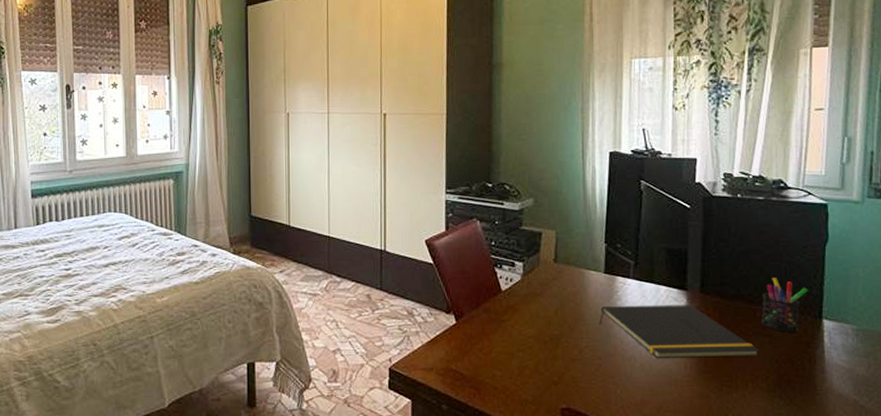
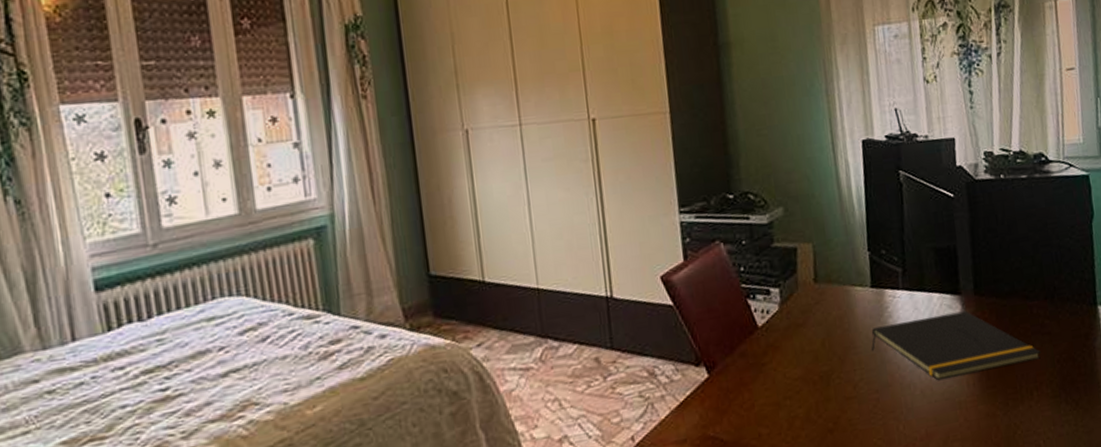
pen holder: present [760,278,809,332] -> none [1036,266,1082,327]

